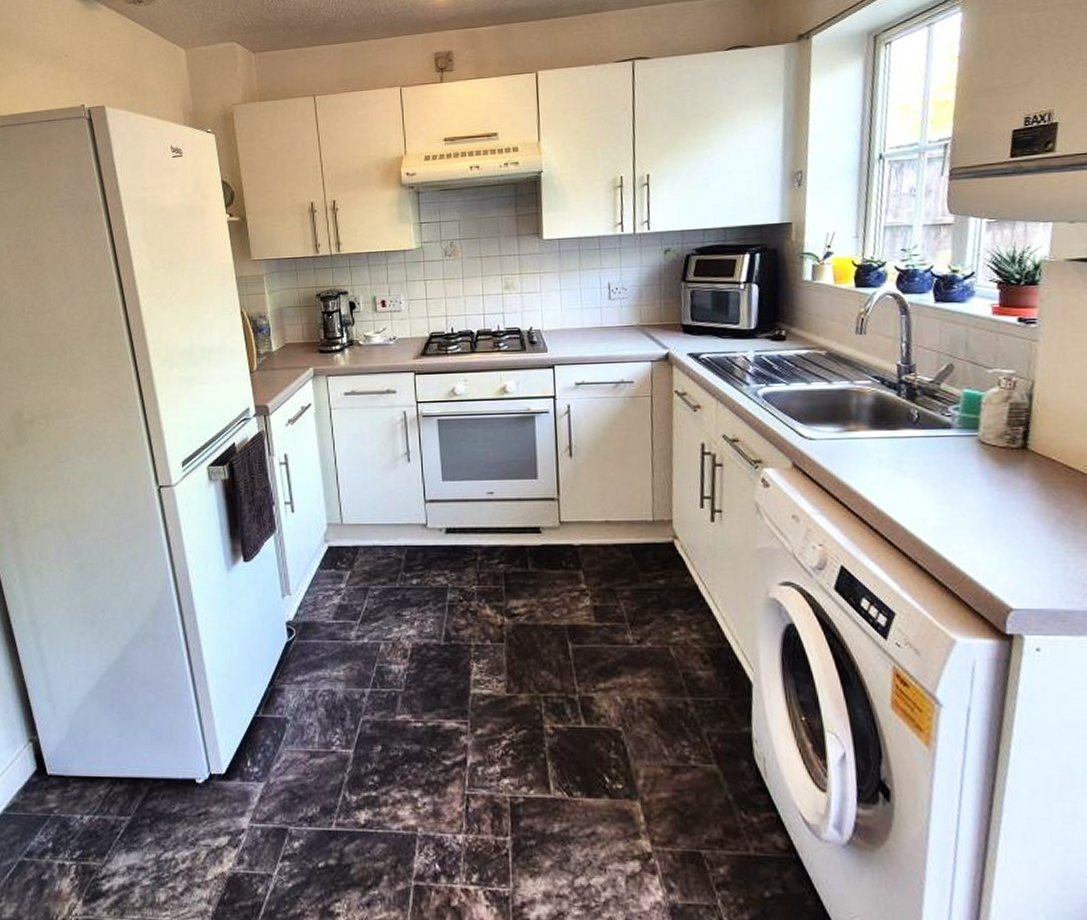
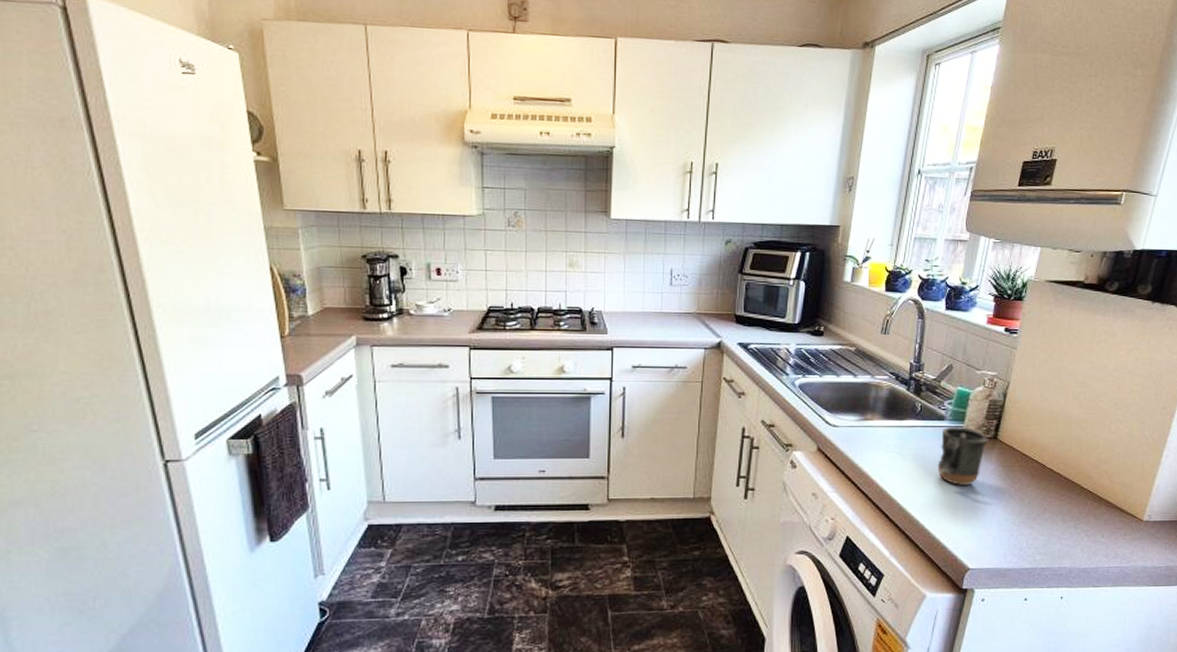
mug: none [949,435,1016,507] -> present [937,426,988,487]

